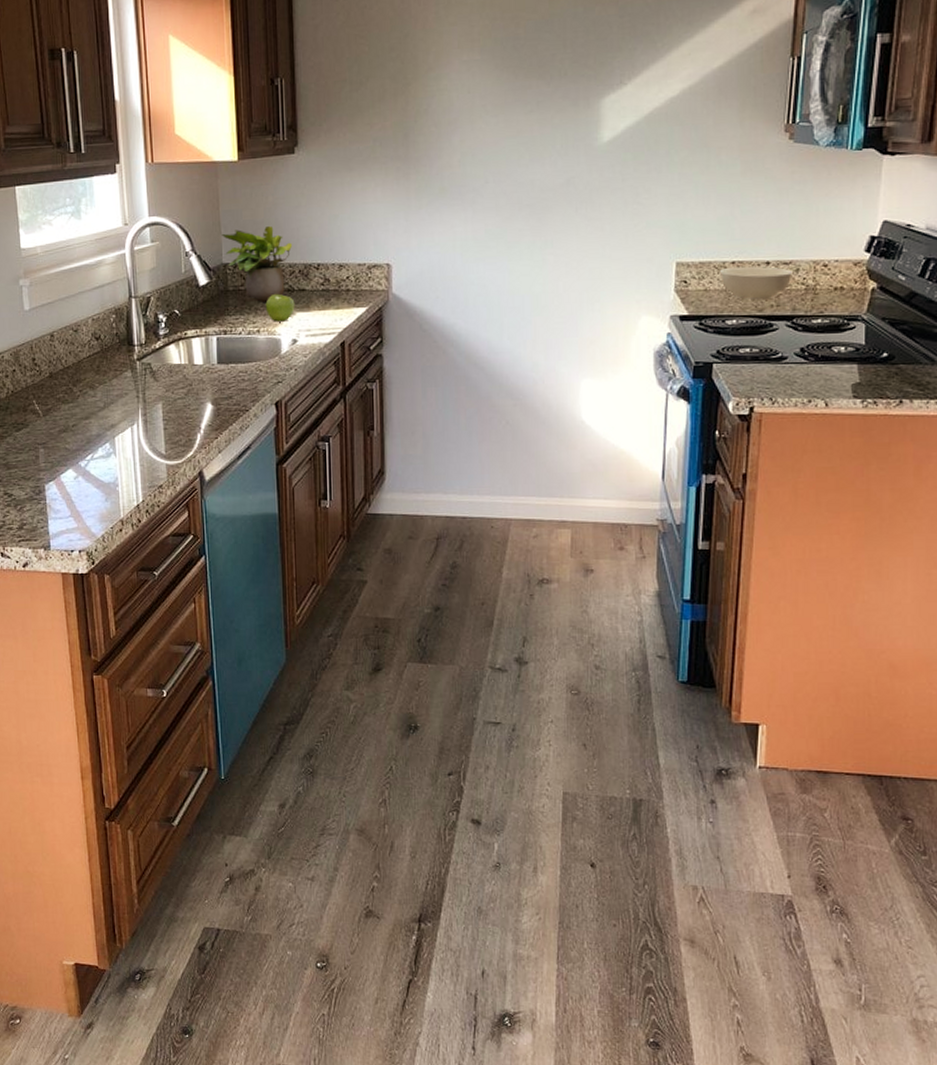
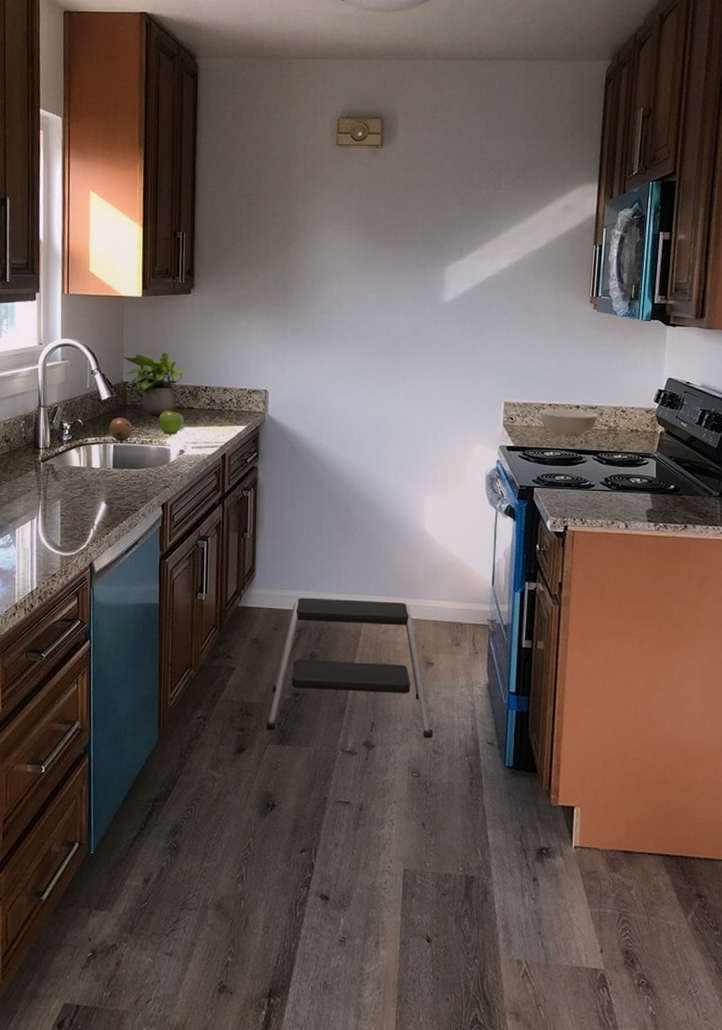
fruit: none [210,305,237,332] -> present [109,418,132,441]
step stool: none [404,501,594,653] -> present [266,597,433,739]

